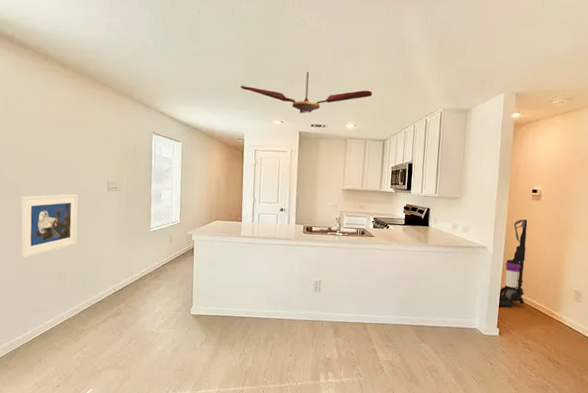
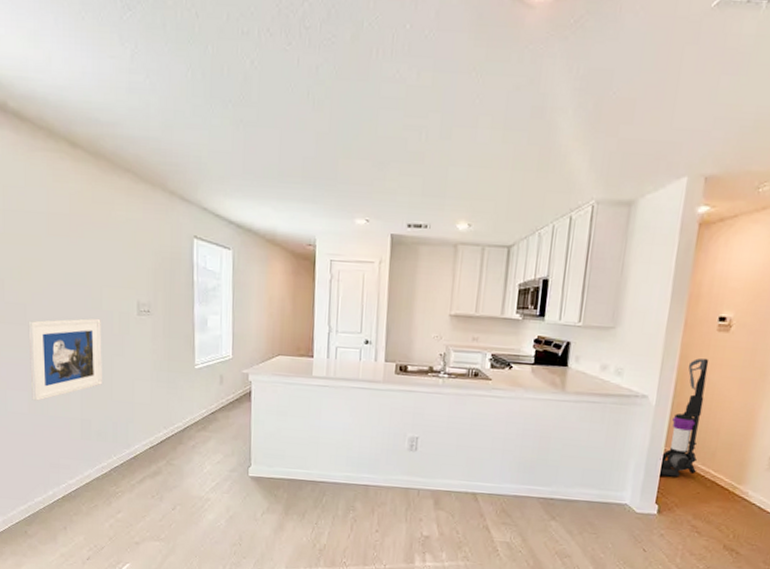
ceiling fan: present [241,71,373,114] -> none [311,147,496,209]

